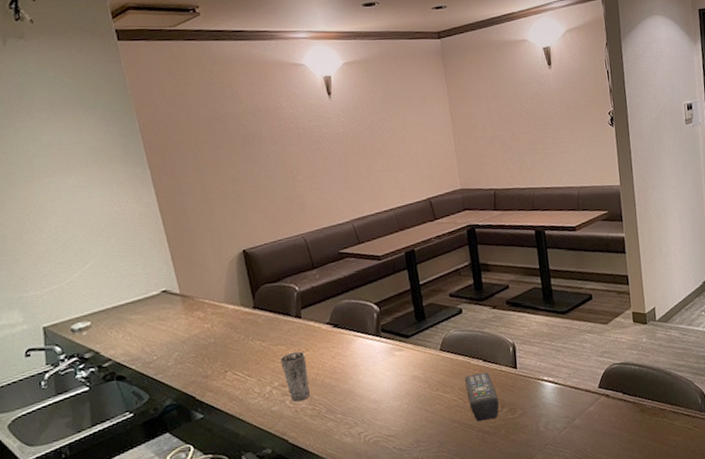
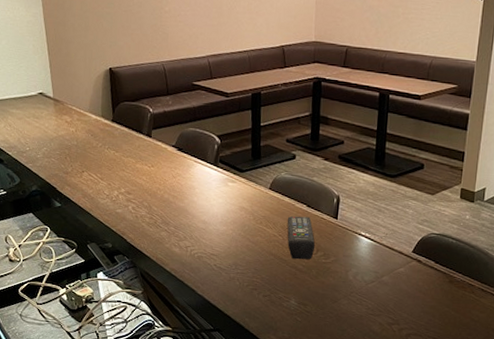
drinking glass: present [280,351,310,402] -> none [129,165,151,210]

